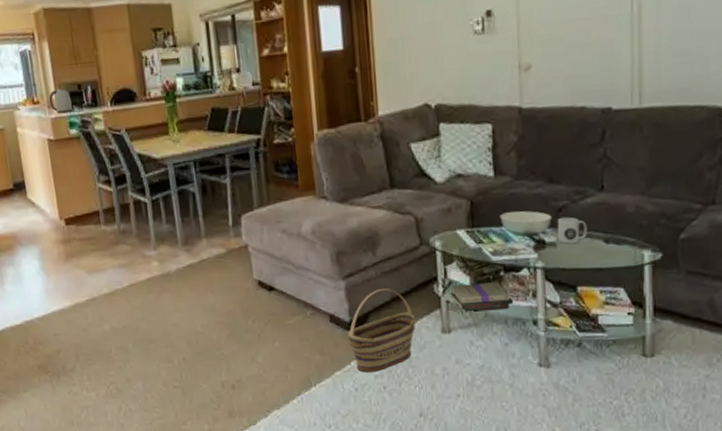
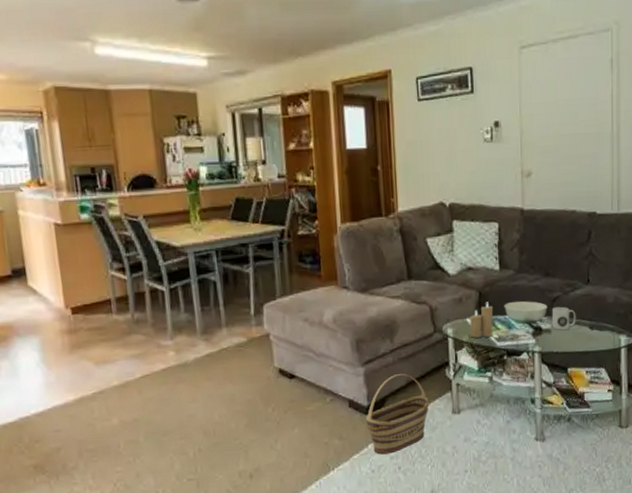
kettle: present [48,89,73,114] -> none [57,171,85,198]
books: present [450,282,514,312] -> none [460,365,515,394]
candle: none [460,212,488,252] -> present [469,302,494,338]

